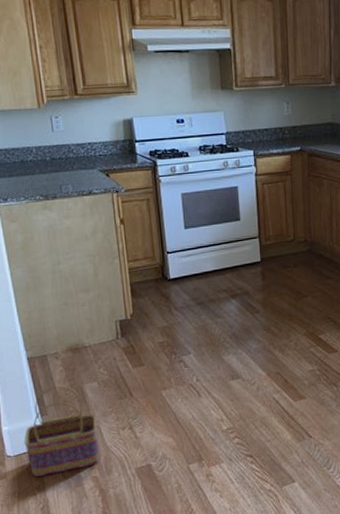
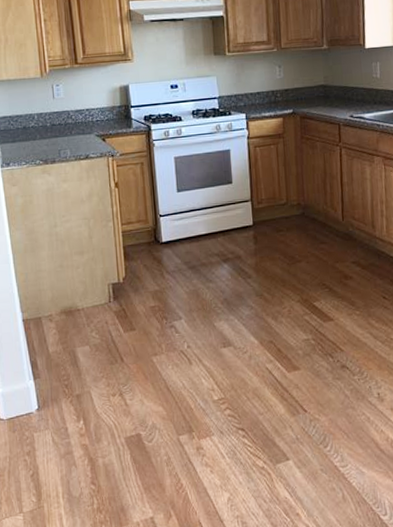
basket: present [24,386,99,477] -> none [17,349,89,442]

